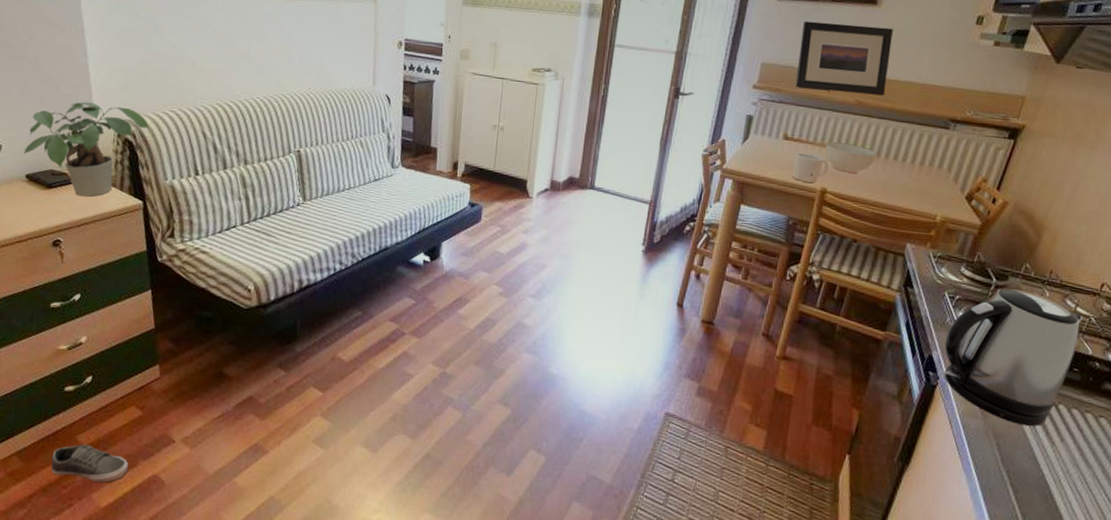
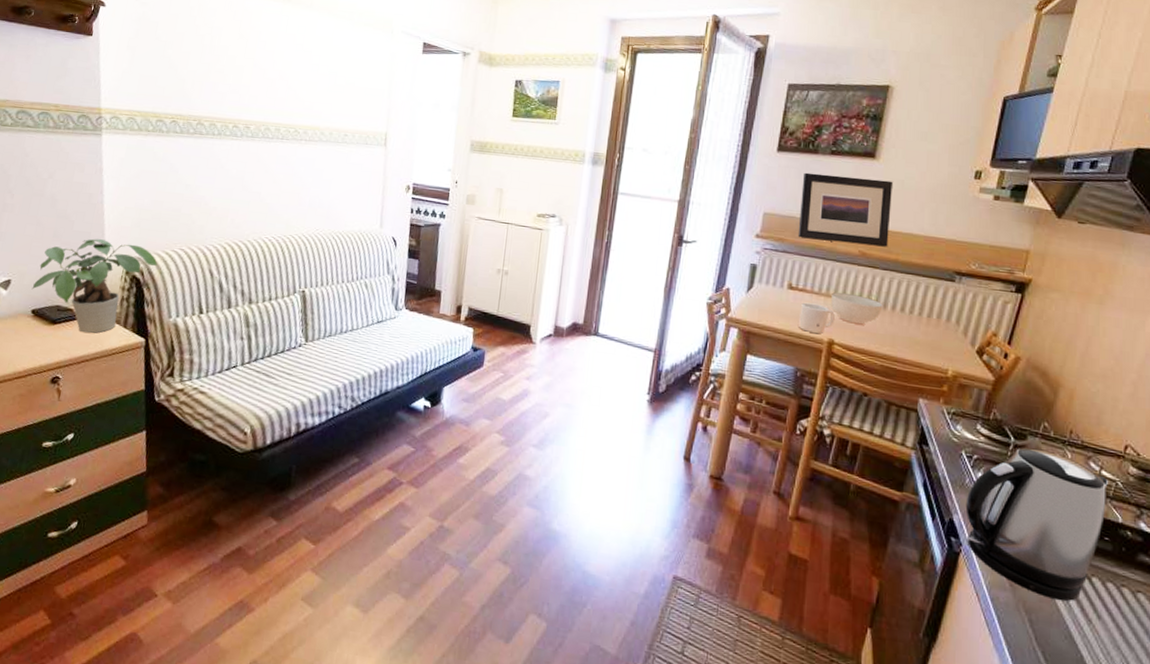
shoe: present [51,444,129,483] -> none [25,595,107,640]

